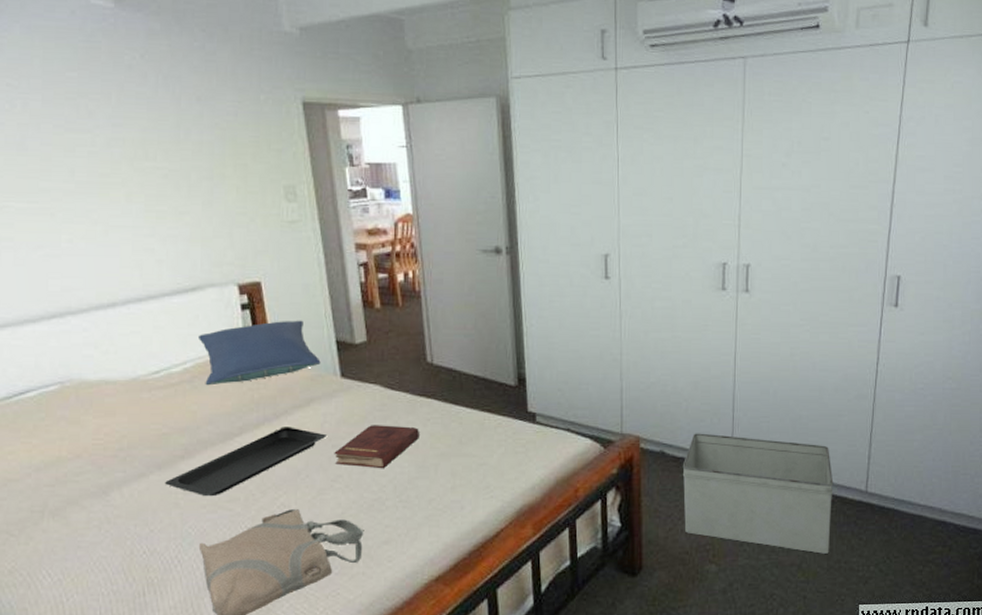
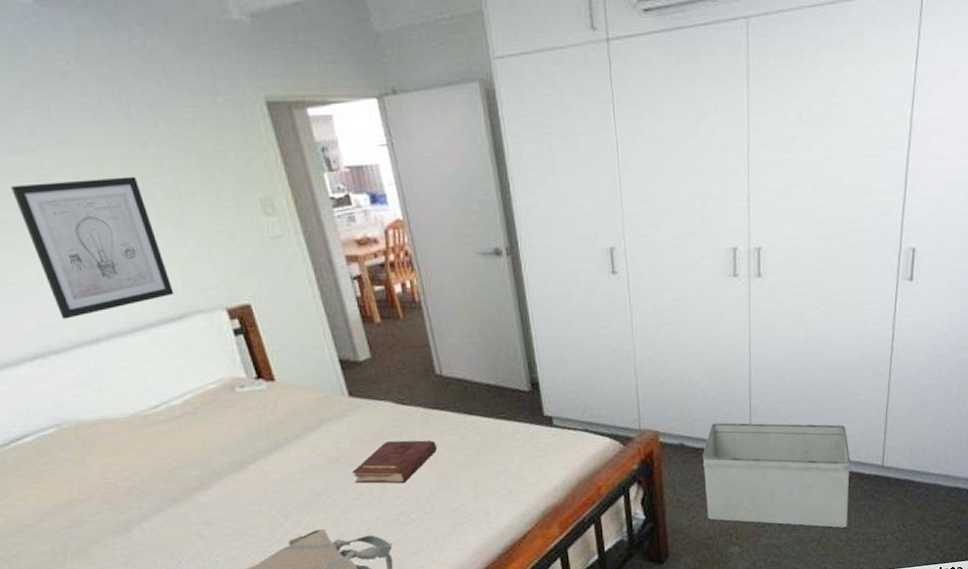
wall art: none [63,158,192,283] -> present [11,176,174,319]
serving tray: present [165,427,326,497] -> none [184,450,342,525]
pillow: present [197,320,321,386] -> none [193,341,326,416]

